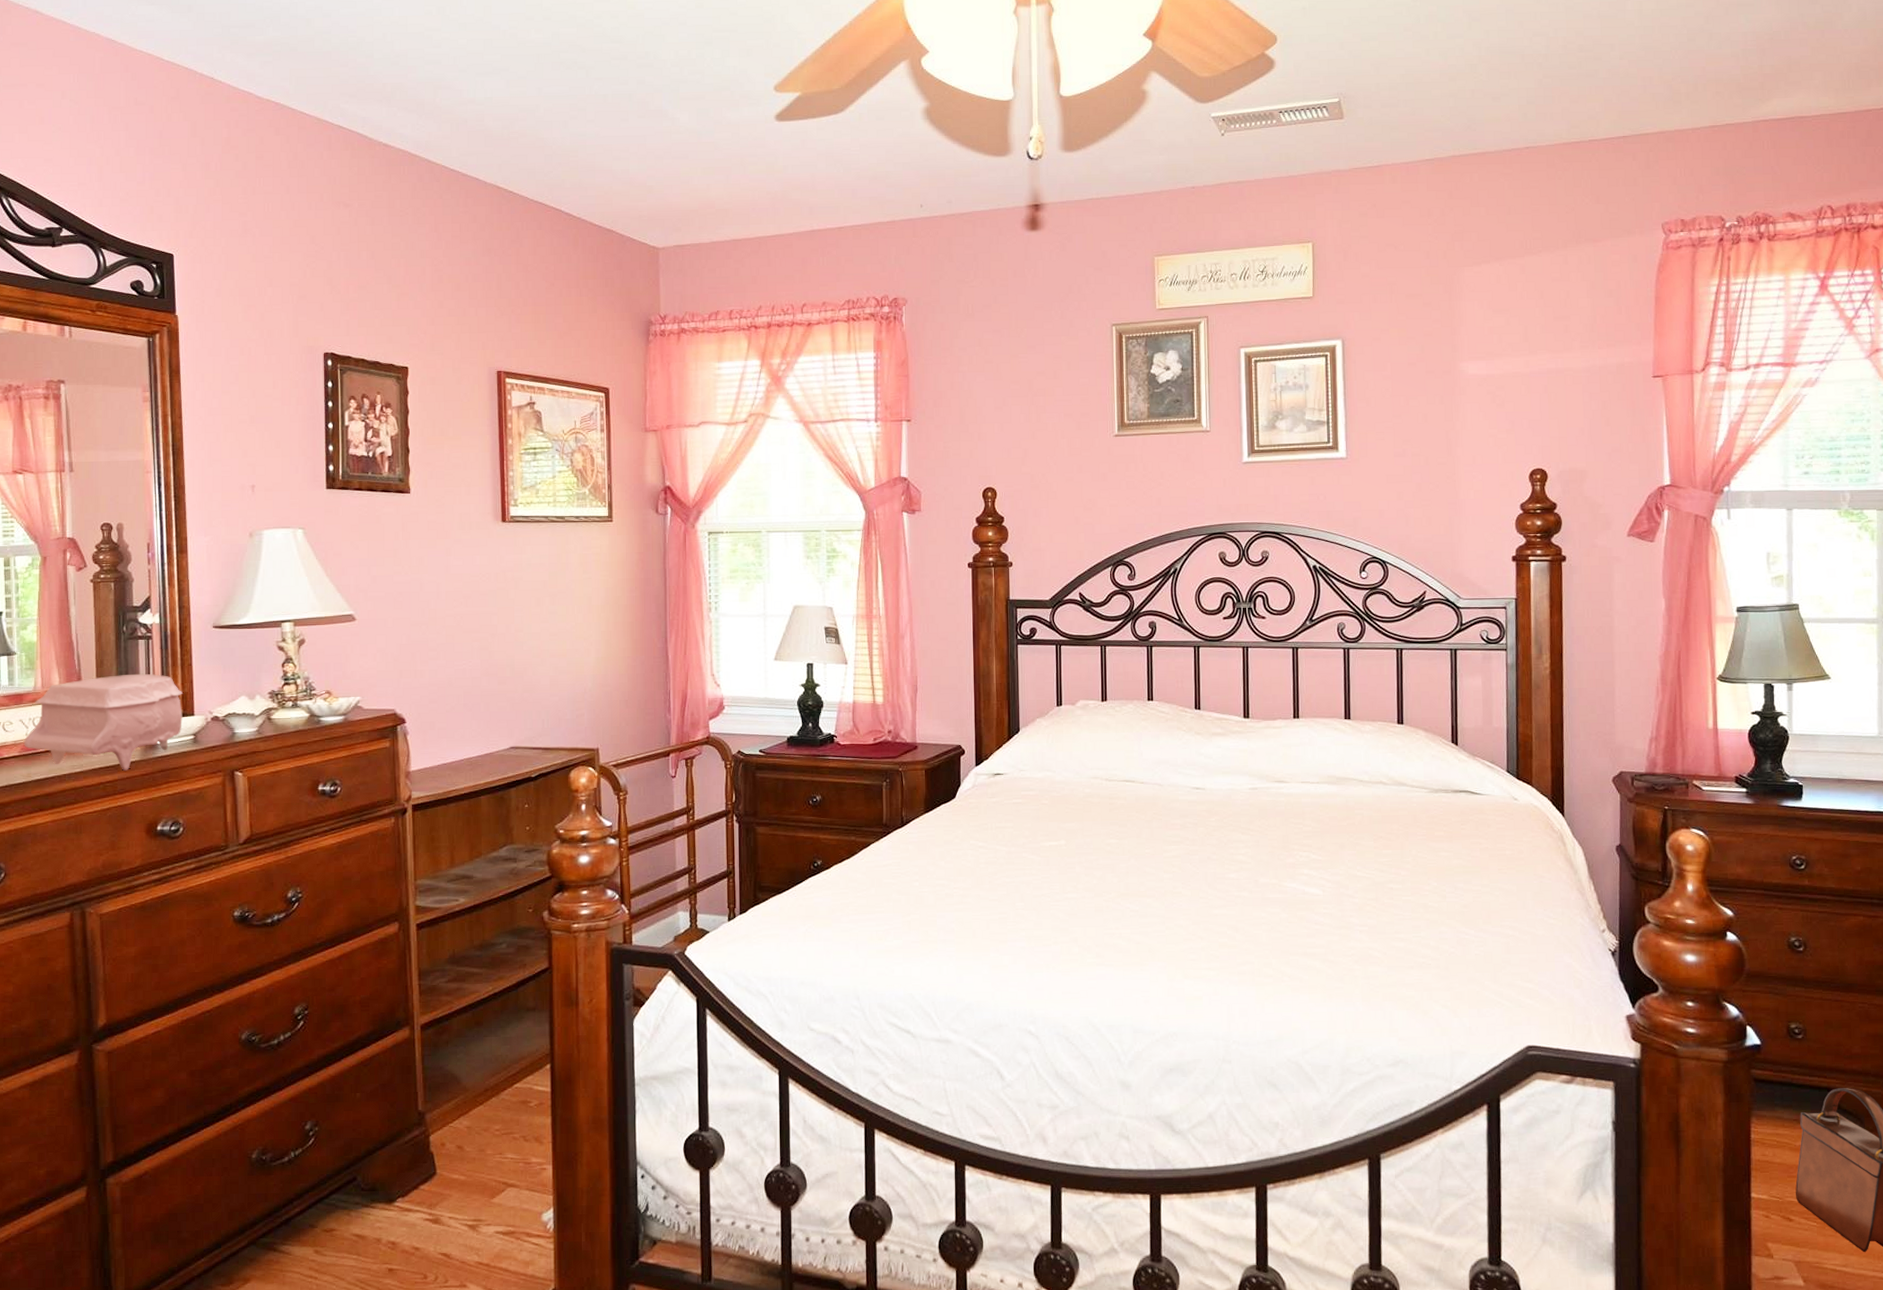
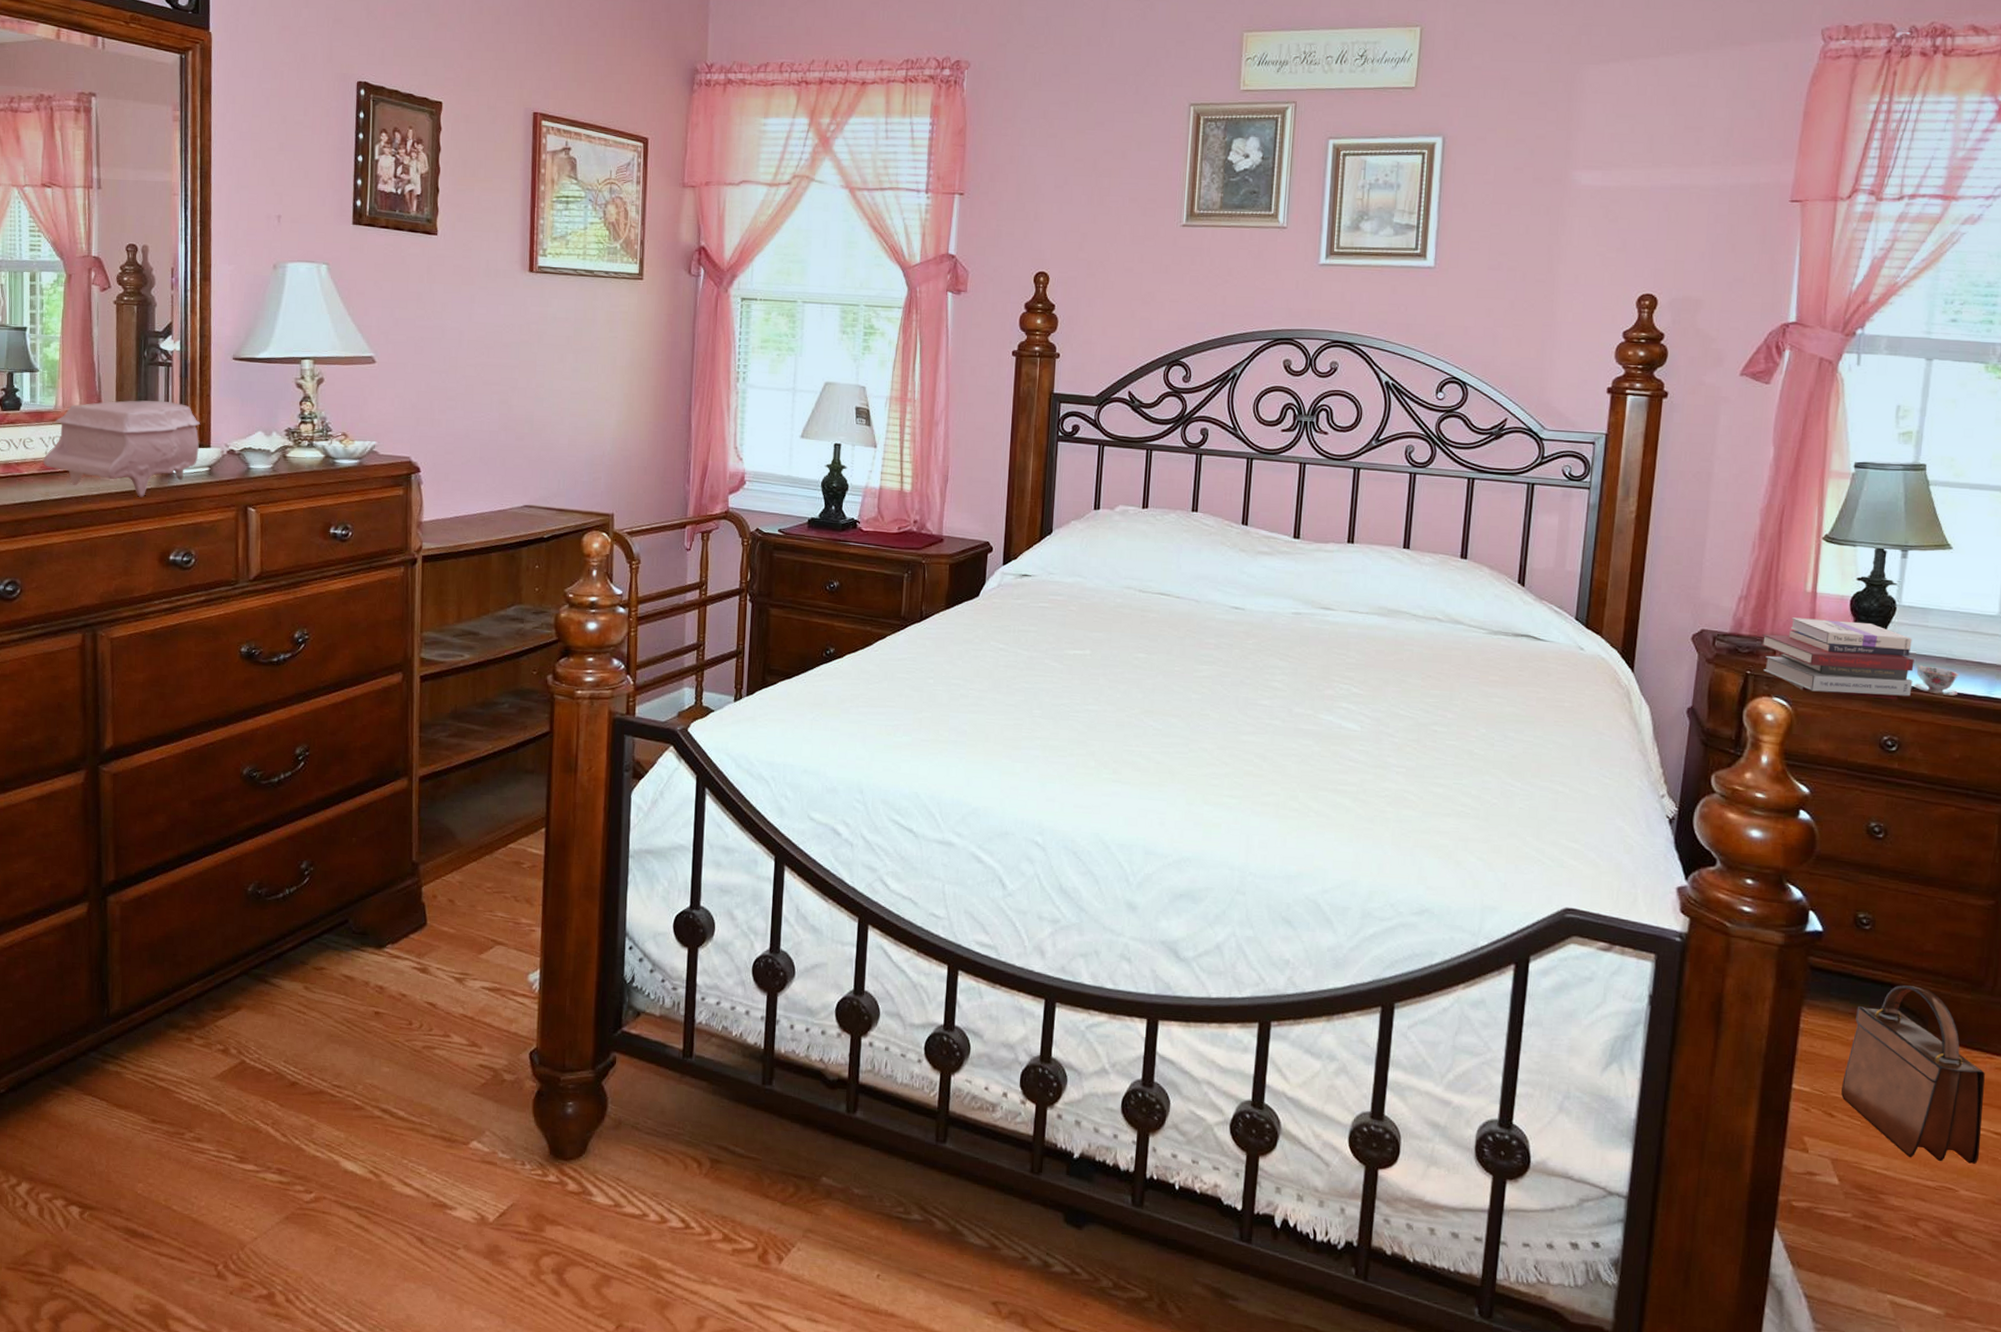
books: none [1674,752,1812,822] -> present [1760,617,1914,701]
teacup: none [1813,787,1852,813] -> present [1914,665,1959,696]

